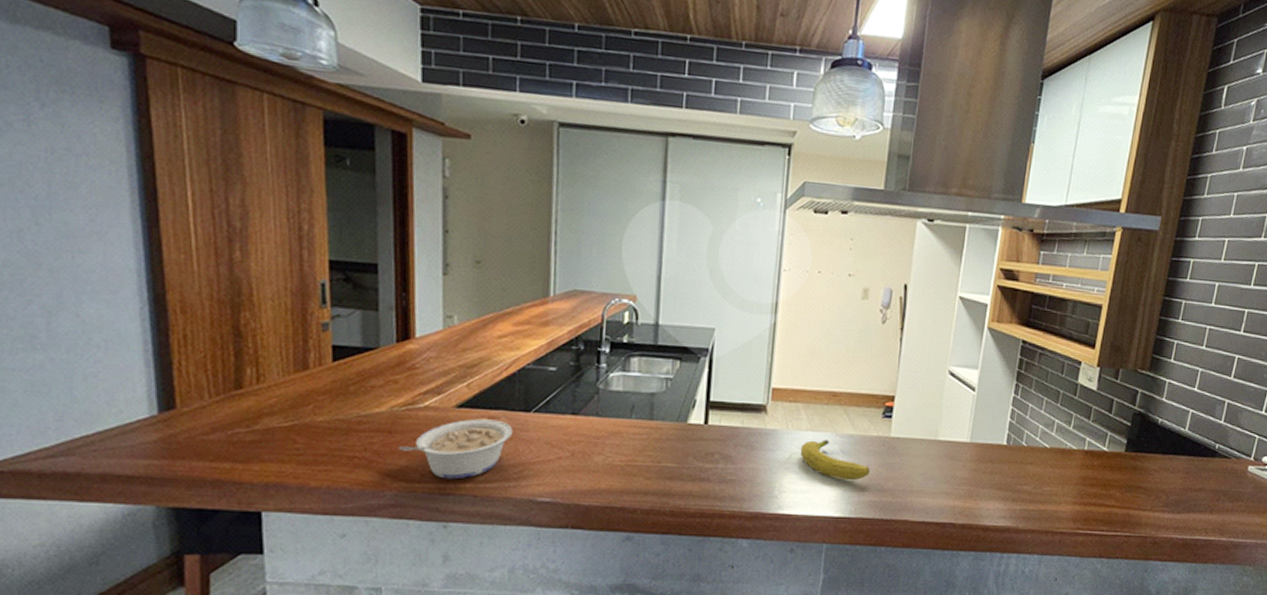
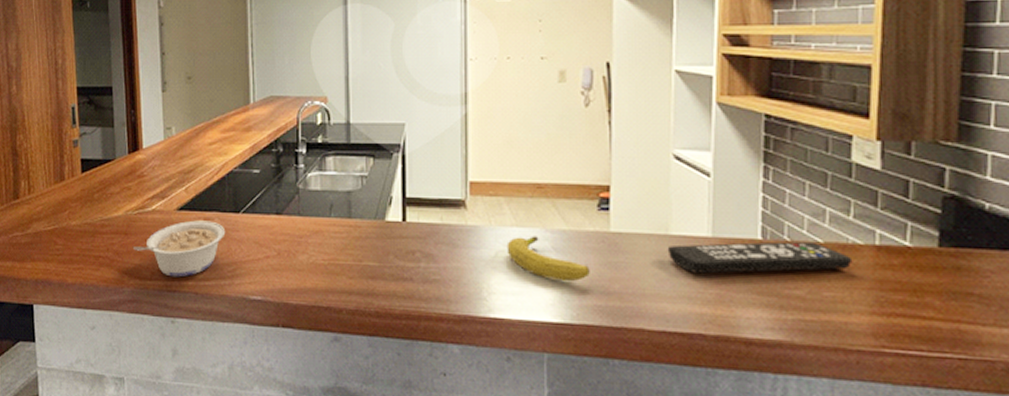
remote control: none [934,446,1068,473] -> present [667,241,853,274]

